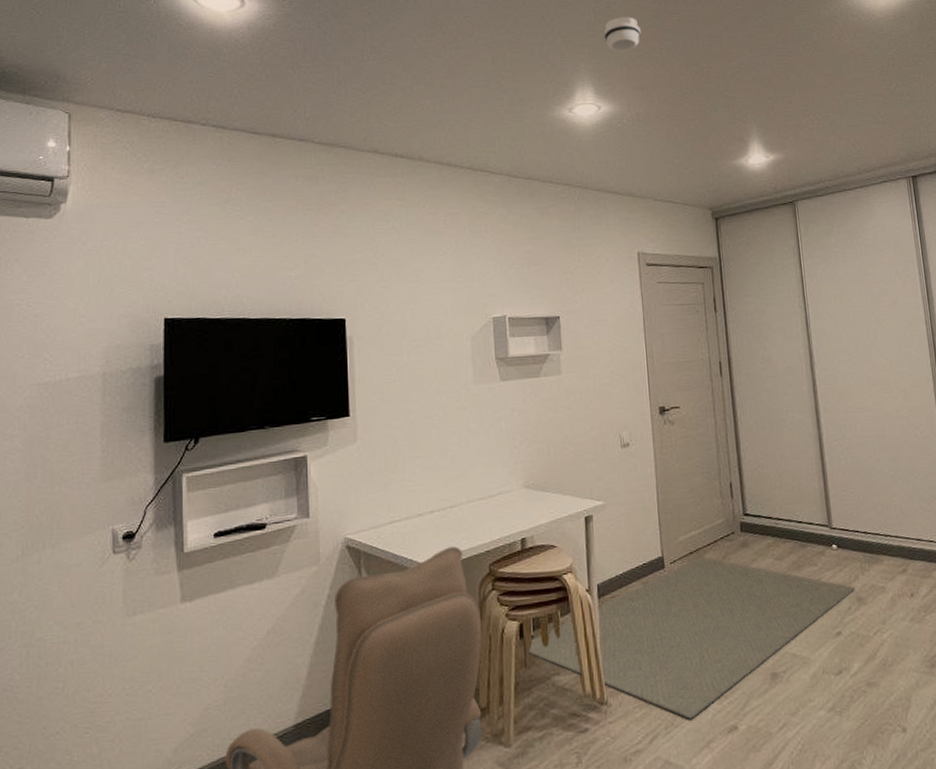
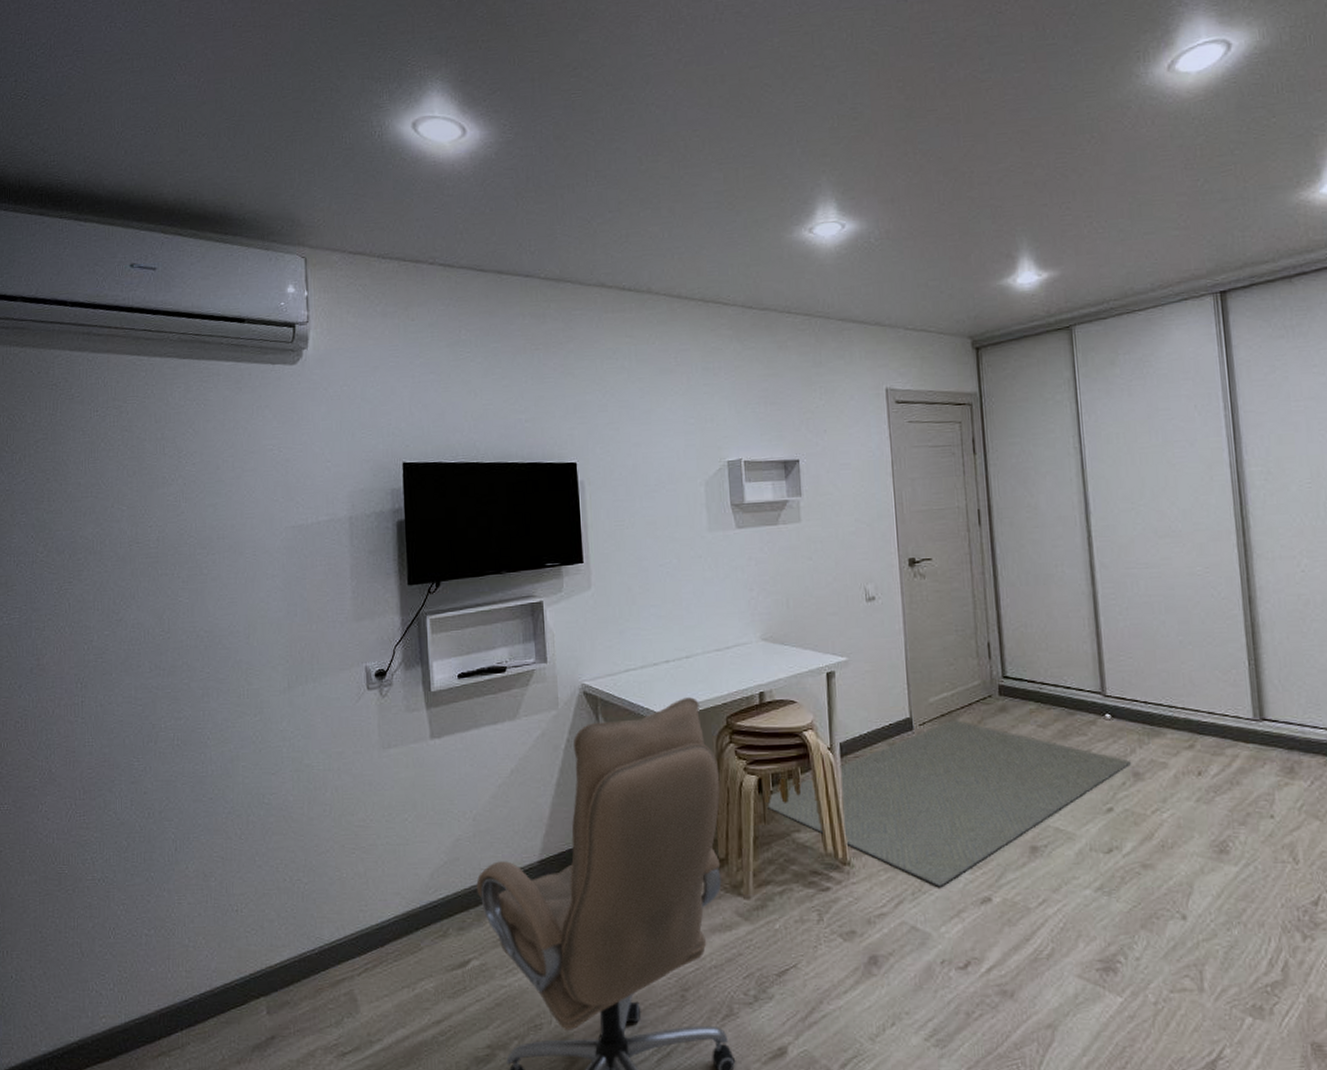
smoke detector: present [604,17,641,52] -> none [848,118,891,161]

